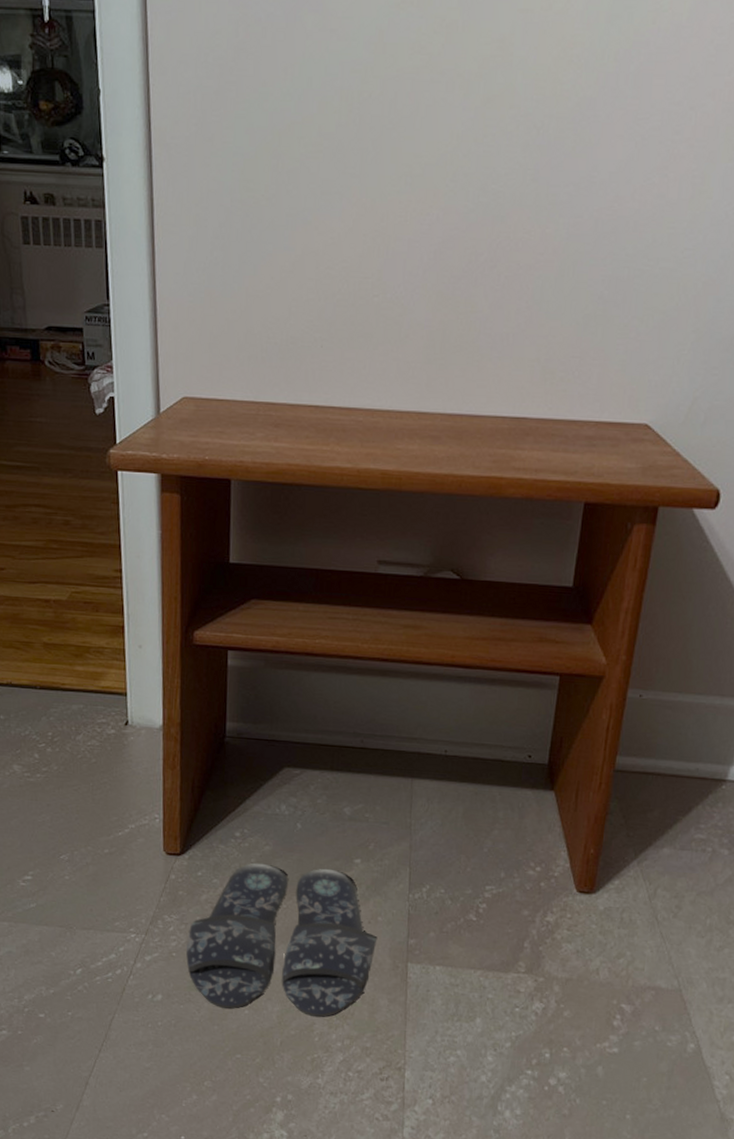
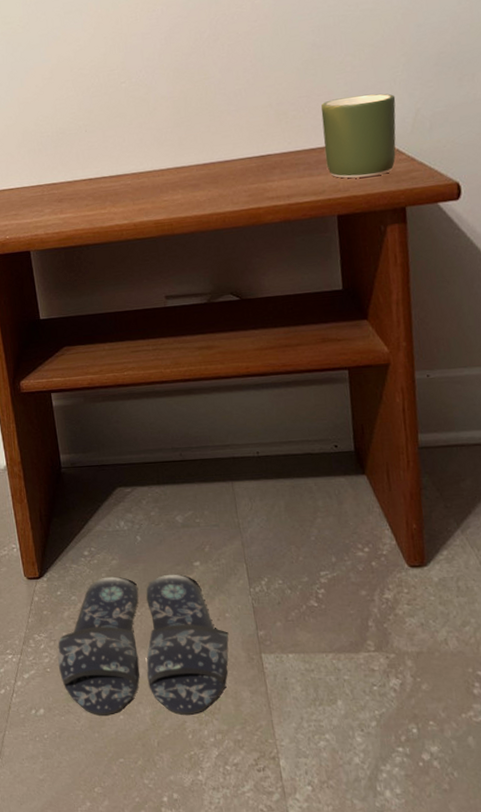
mug: none [585,367,675,466] -> present [320,93,396,179]

